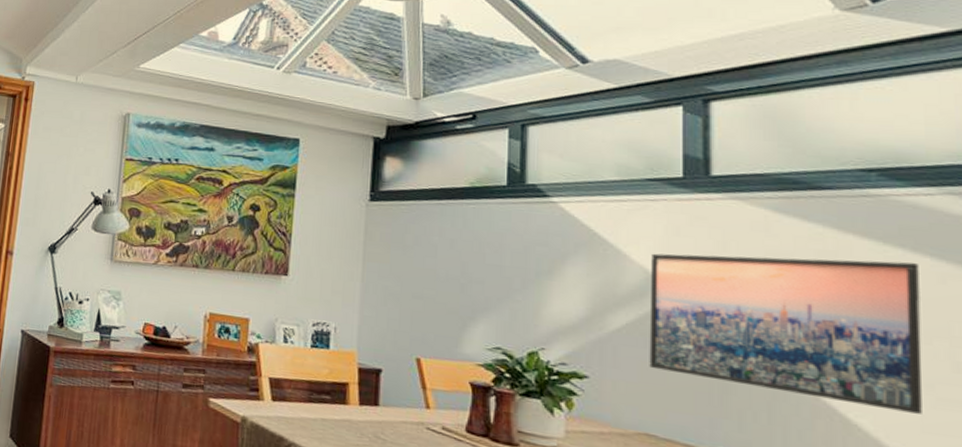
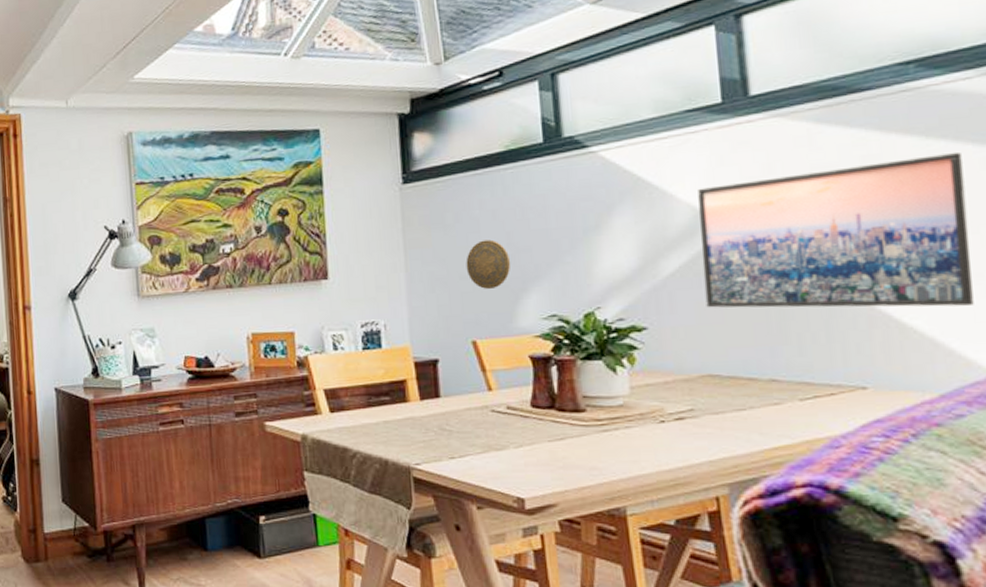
decorative plate: none [419,265,463,313] -> present [466,239,511,289]

